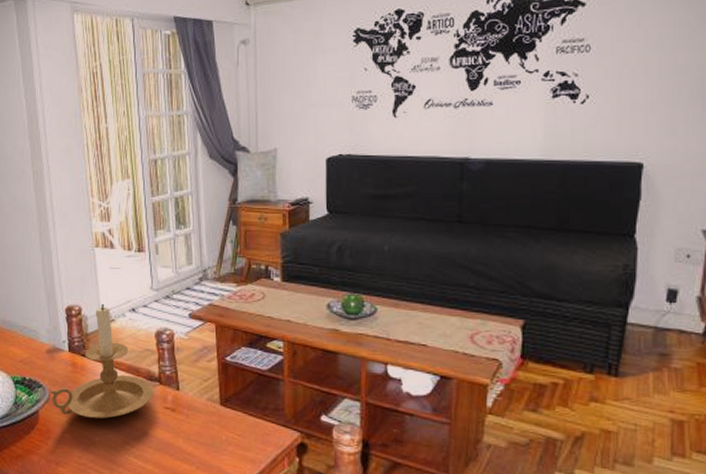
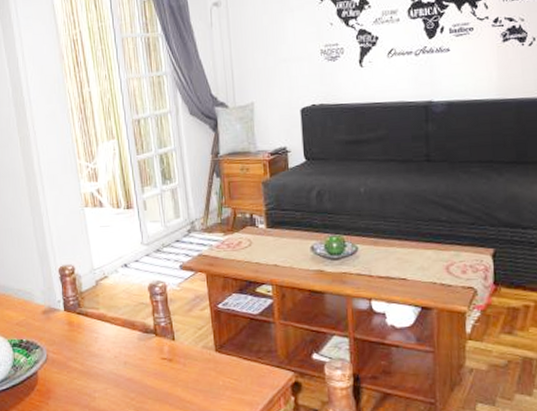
candle holder: present [50,303,154,419] -> none [47,261,151,374]

